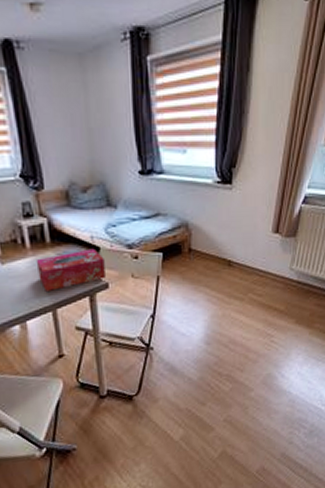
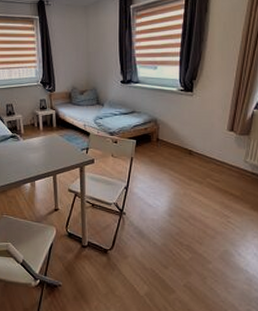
tissue box: present [35,248,105,291] -> none [45,133,92,161]

